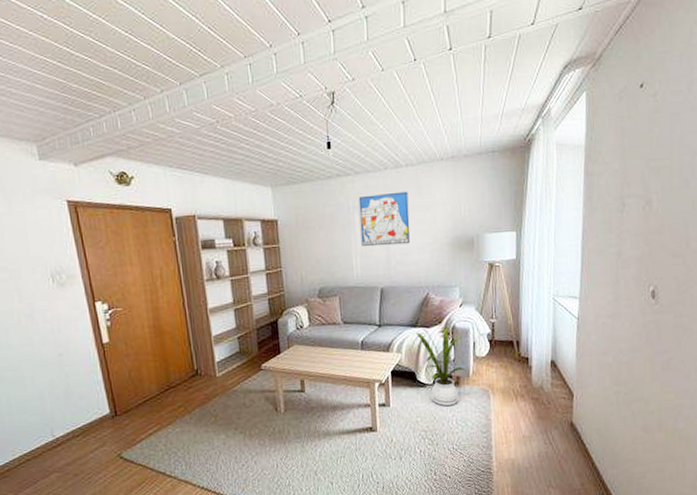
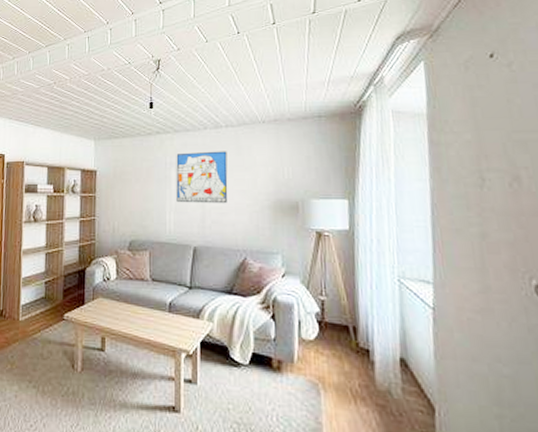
house plant: present [413,324,467,406] -> none [228,291,291,396]

